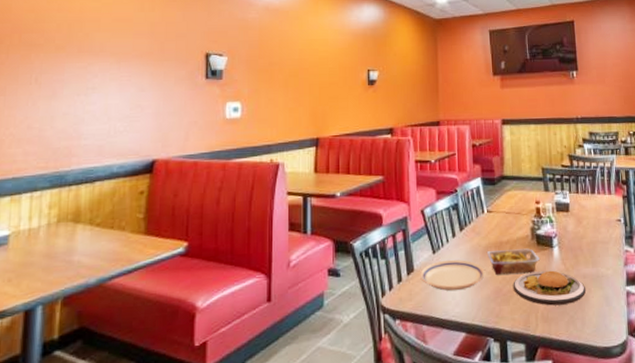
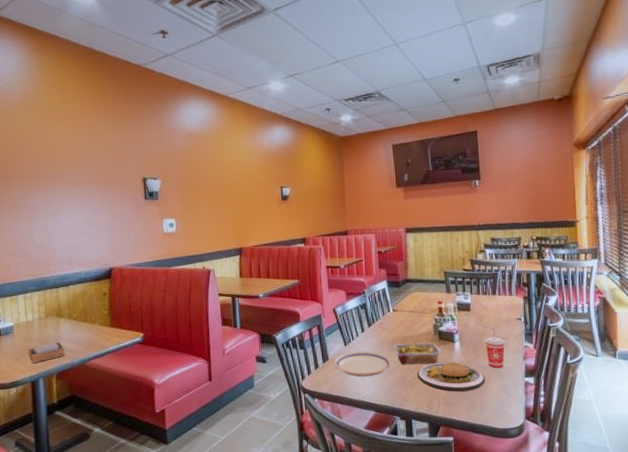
napkin holder: none [25,255,79,285] -> present [28,342,65,363]
beverage cup: none [580,227,606,277] -> present [481,325,506,368]

